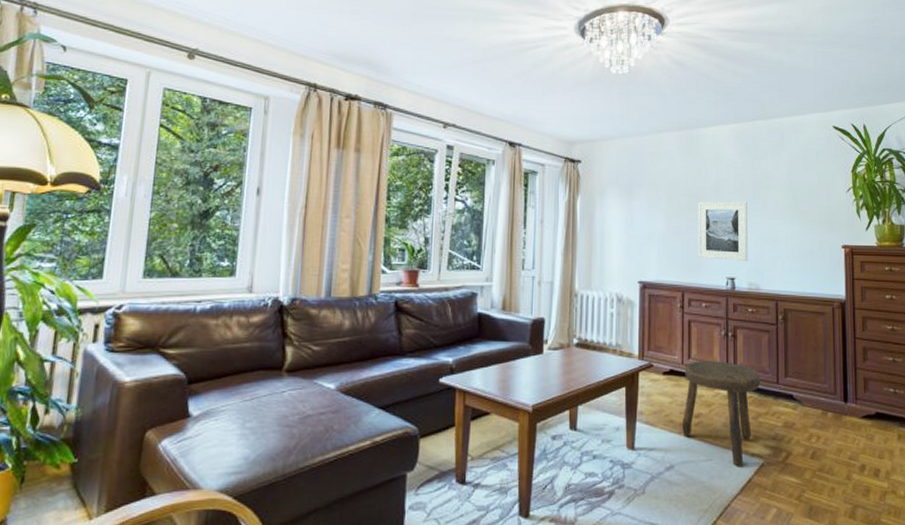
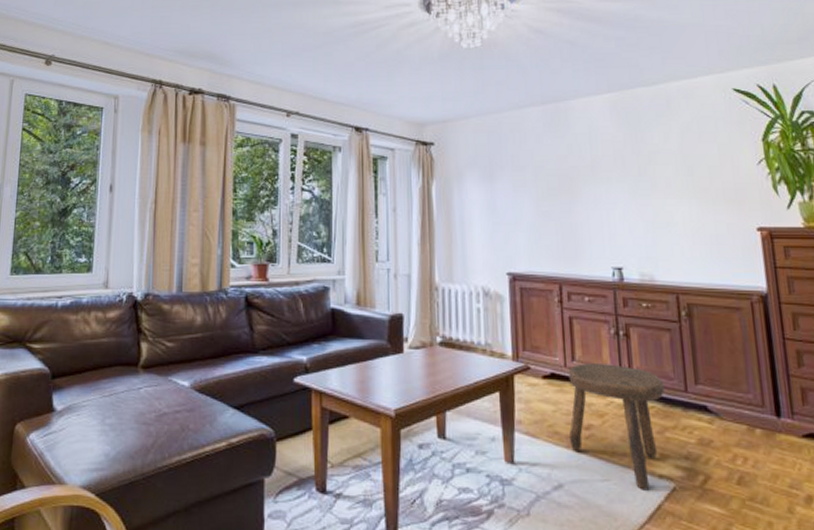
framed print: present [698,201,748,261] -> none [571,181,638,248]

